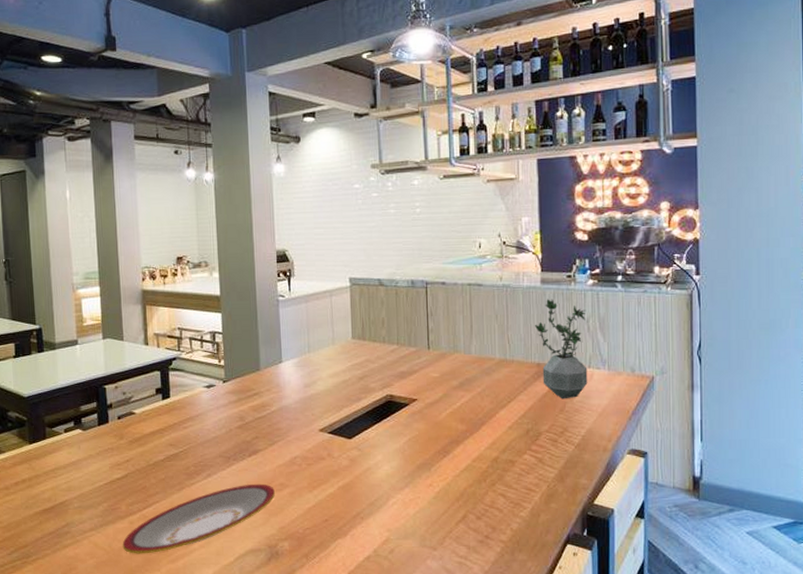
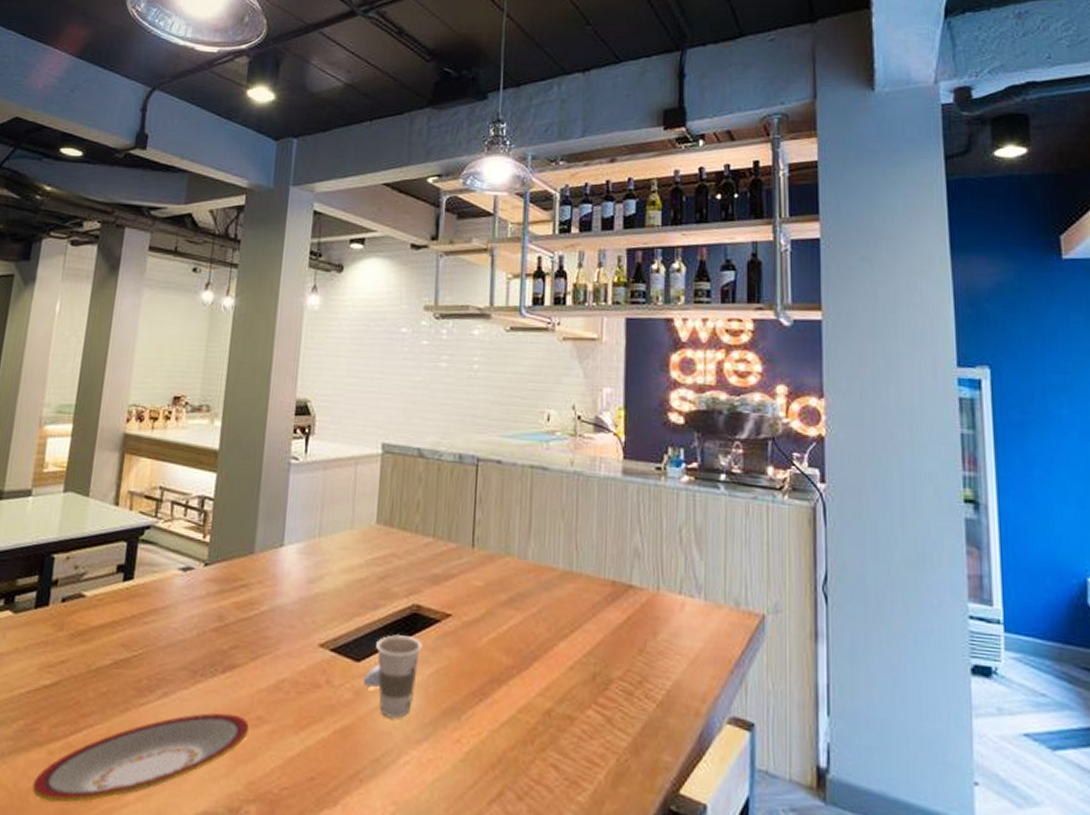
cup: none [356,417,397,476] -> present [364,635,423,720]
potted plant: present [535,299,588,399] -> none [612,495,679,635]

